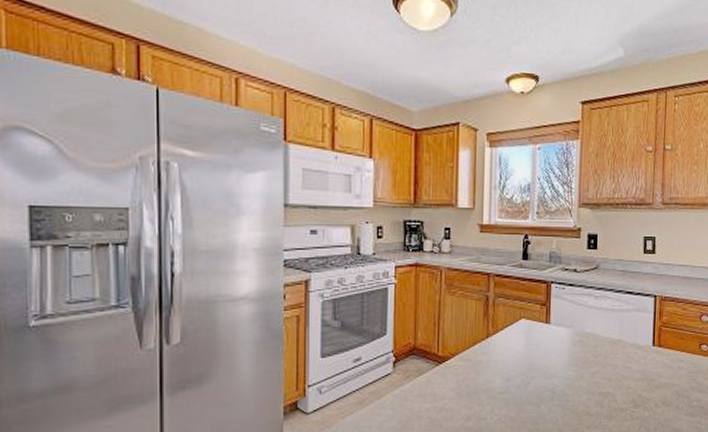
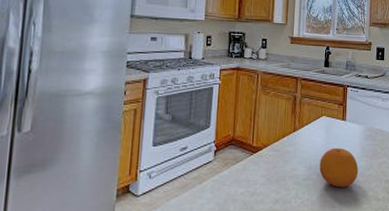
fruit: none [519,355,566,402] -> present [319,147,359,187]

